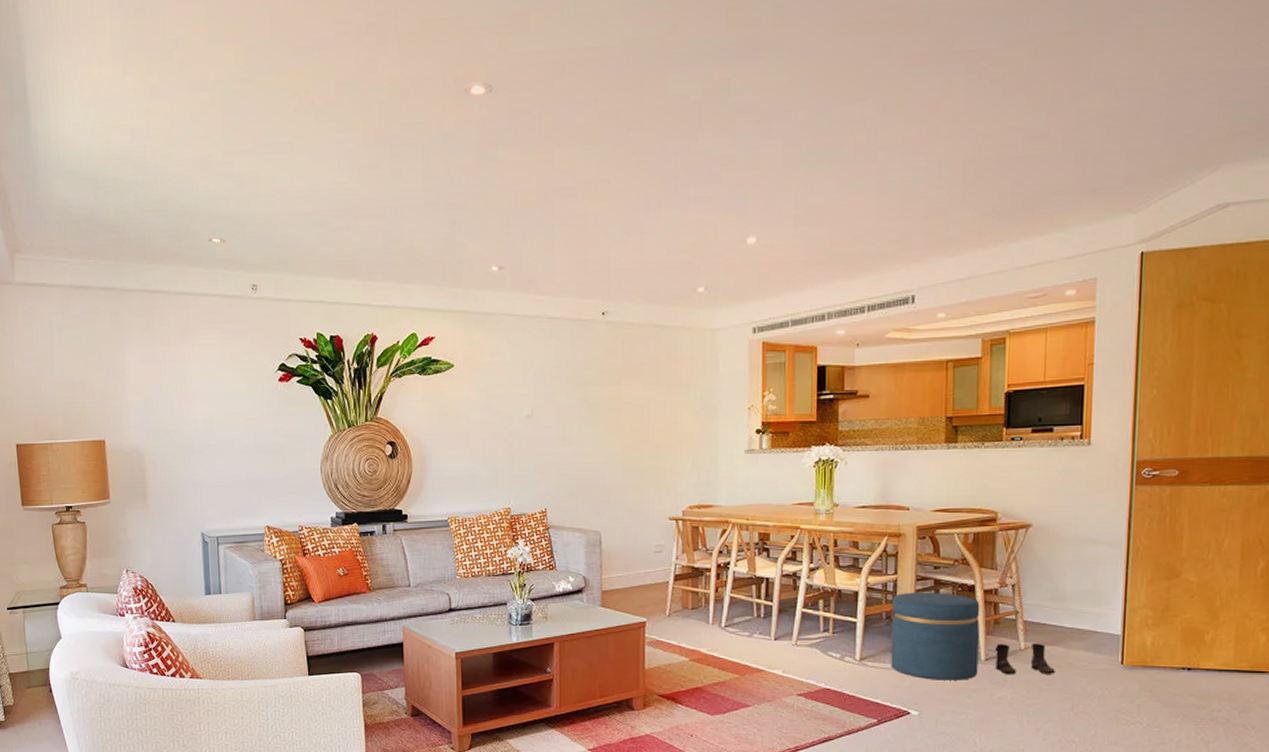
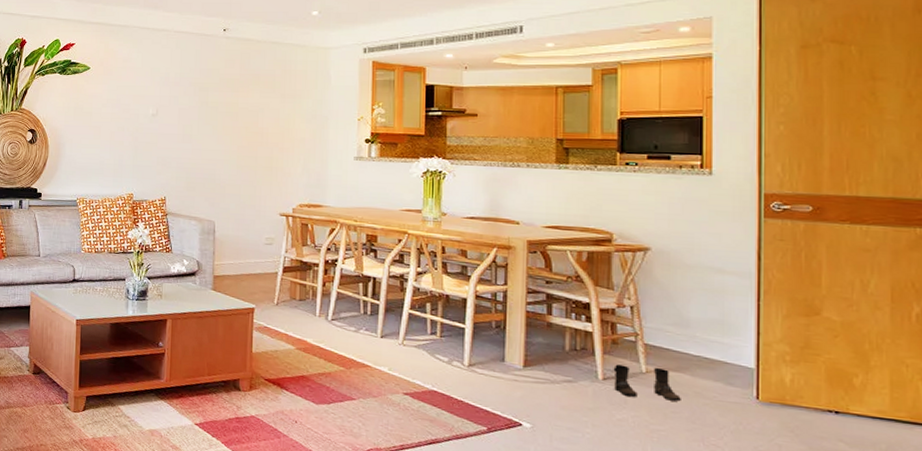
ottoman: present [891,592,980,680] -> none [501,304,596,398]

